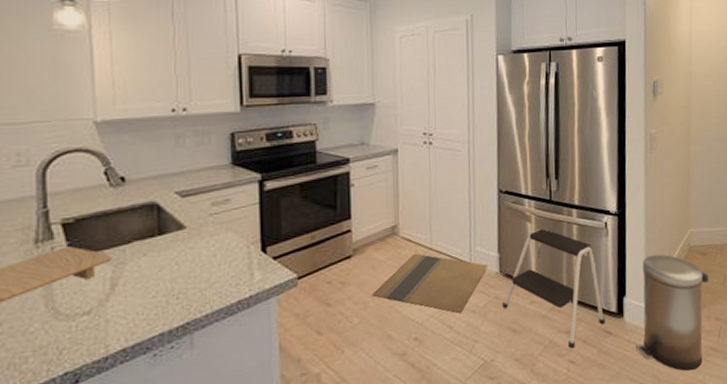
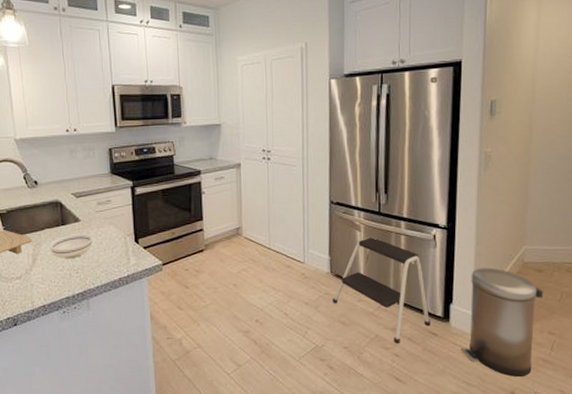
bowl: none [140,244,203,281] -> present [50,233,93,259]
door mat: present [372,253,489,314] -> none [221,251,320,304]

